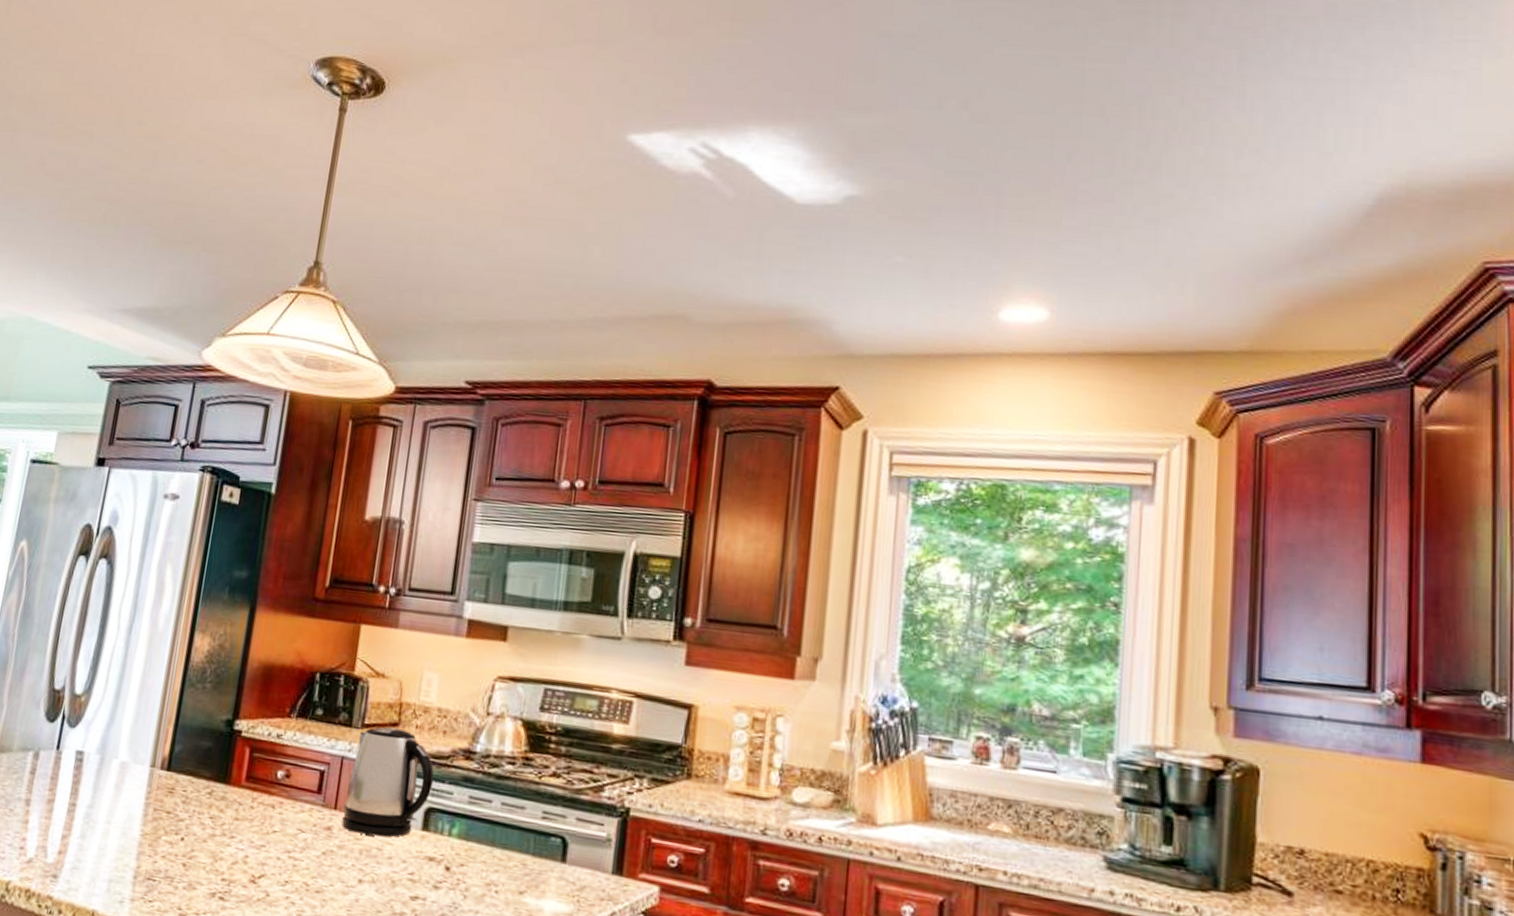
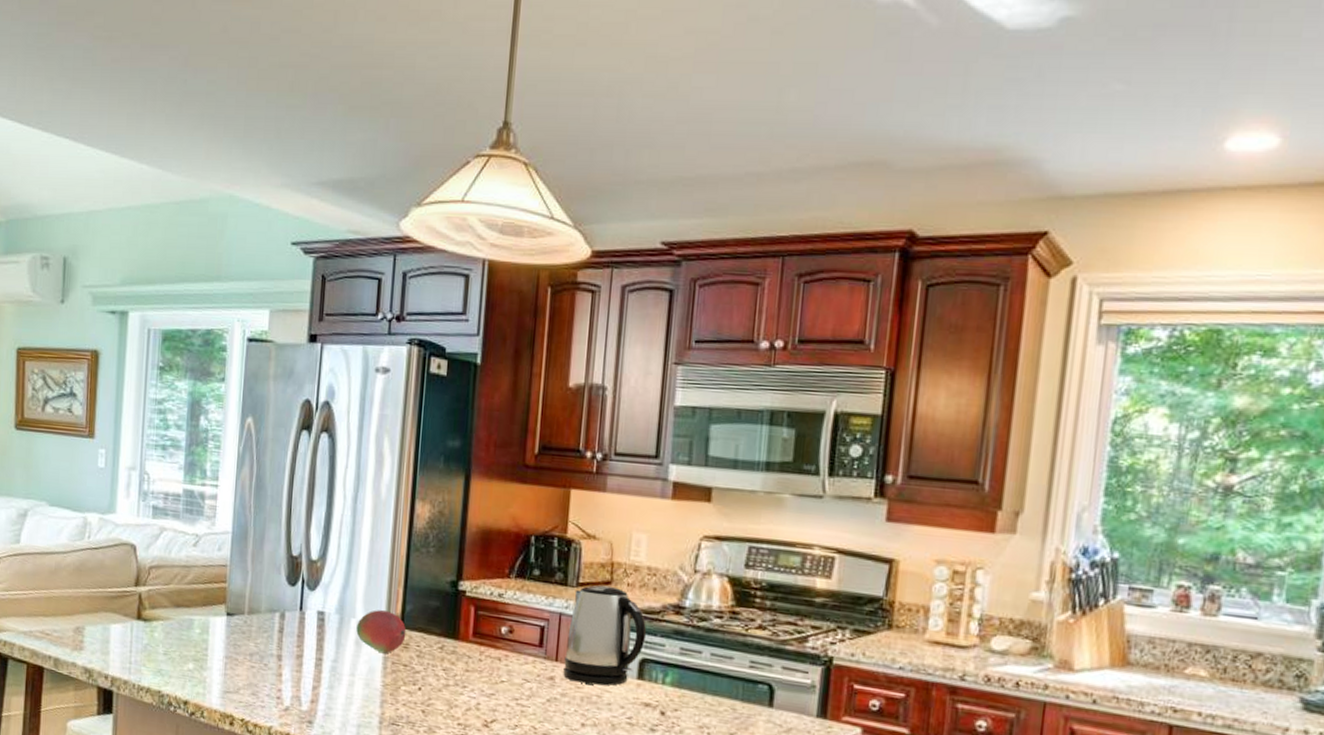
fruit: none [117,750,173,799] -> present [356,610,407,654]

